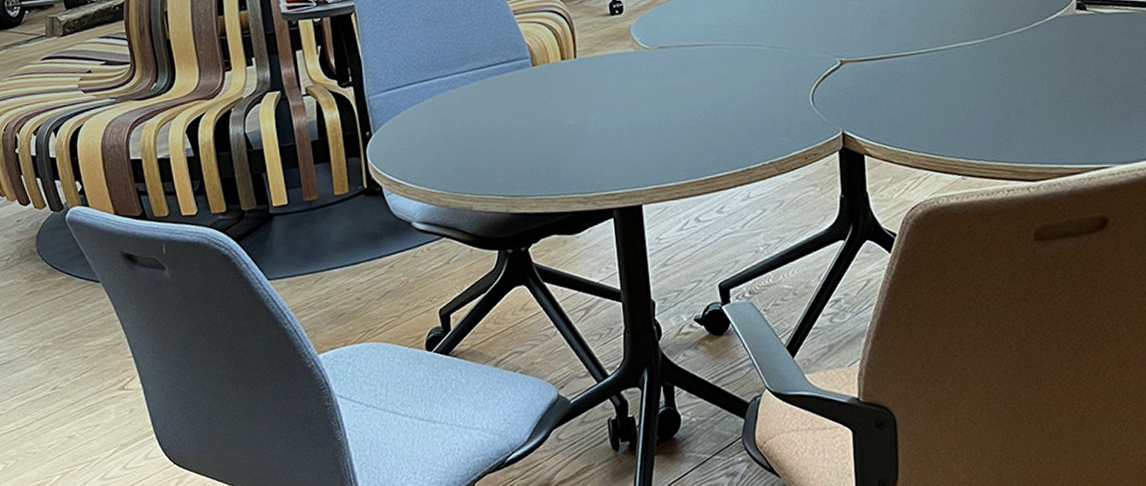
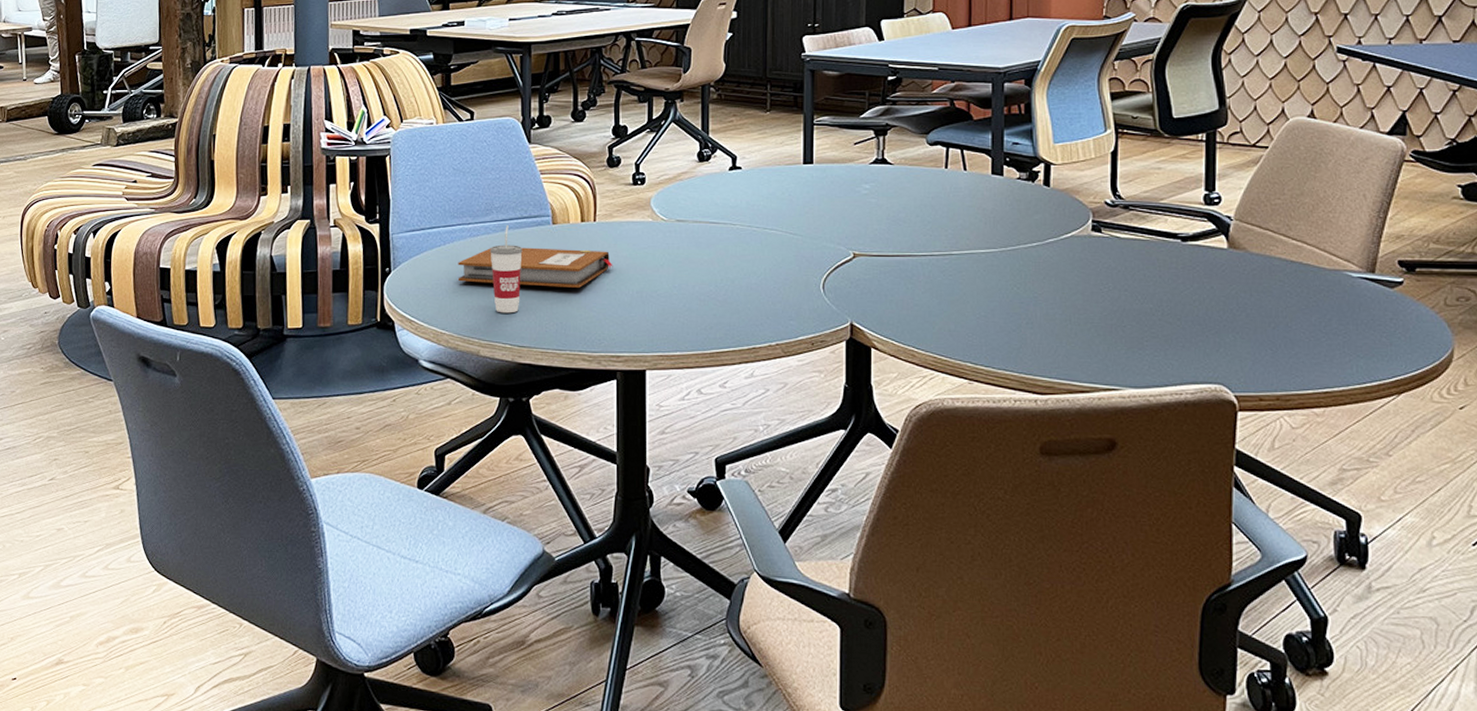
notebook: none [439,87,599,137] -> present [458,247,613,288]
cup: none [471,72,508,165] -> present [490,225,523,313]

